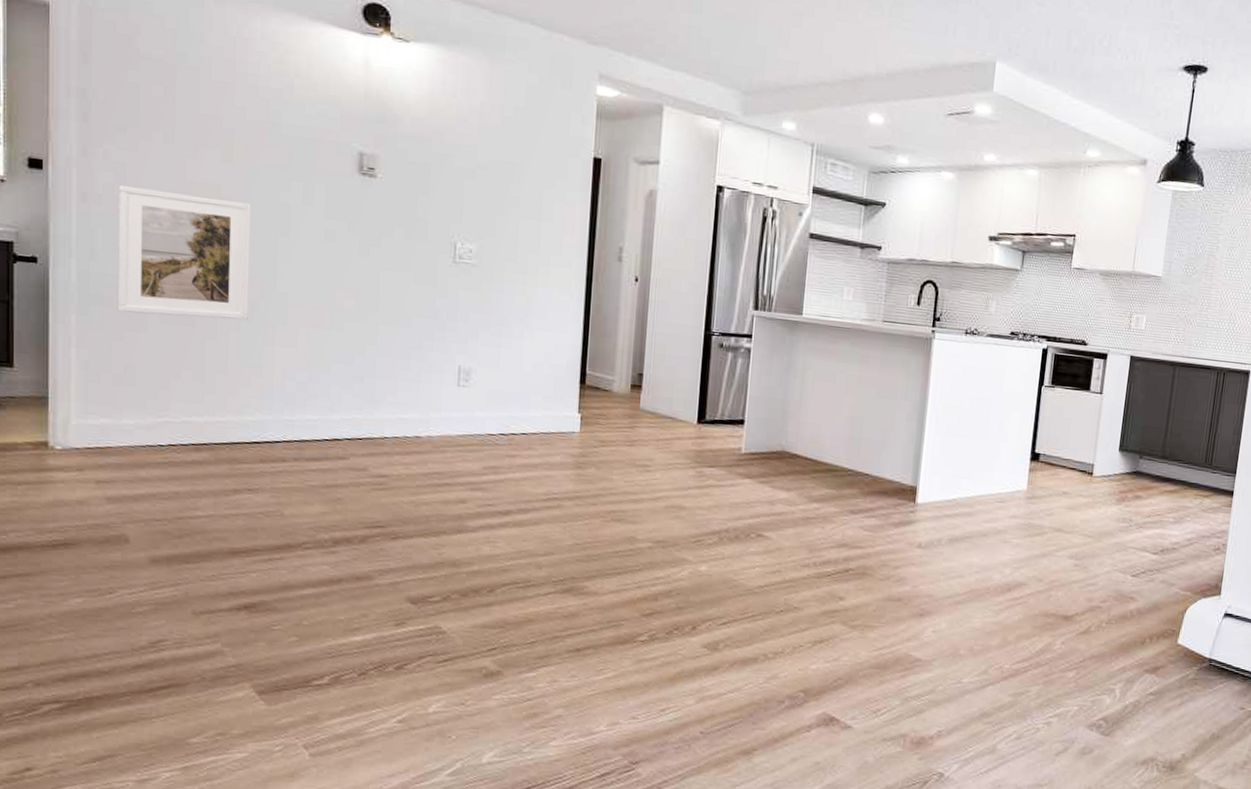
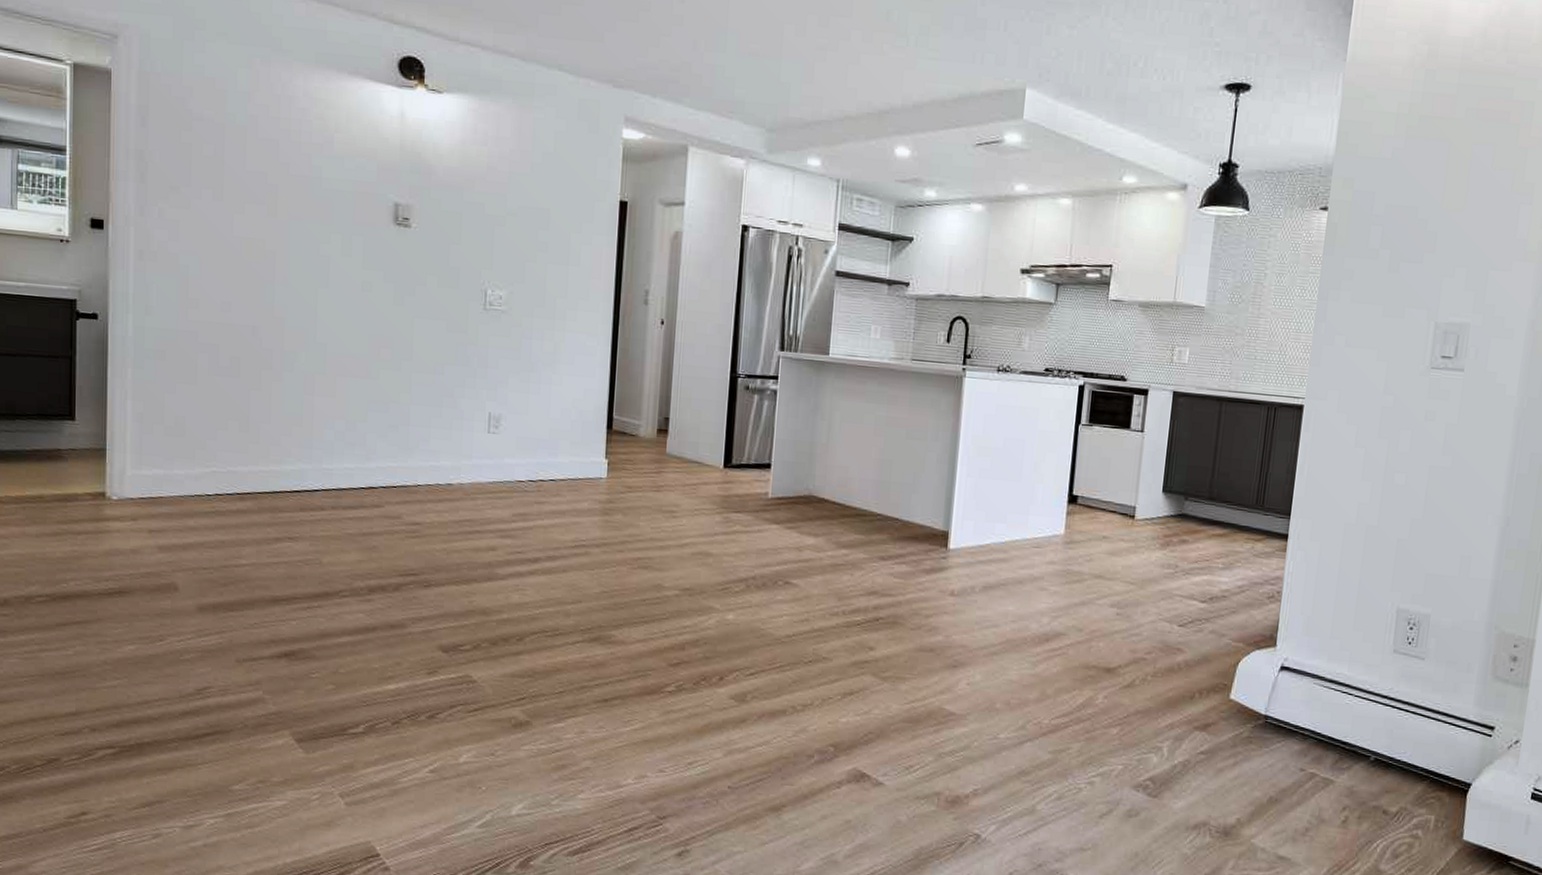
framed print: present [117,186,251,320] -> none [169,243,293,371]

